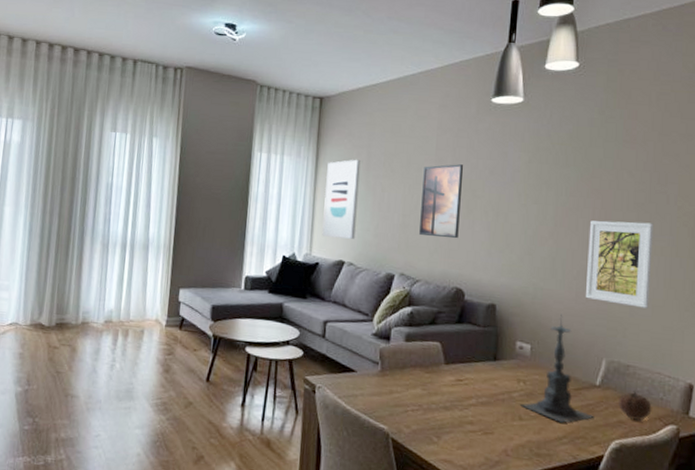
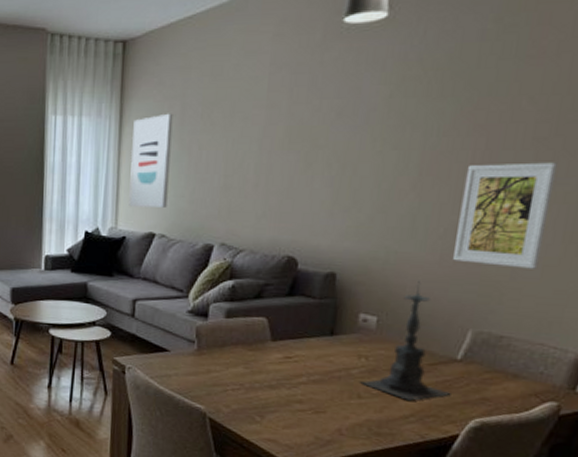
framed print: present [419,164,463,239] -> none [244,108,302,200]
fruit: present [618,391,652,420] -> none [483,365,528,397]

